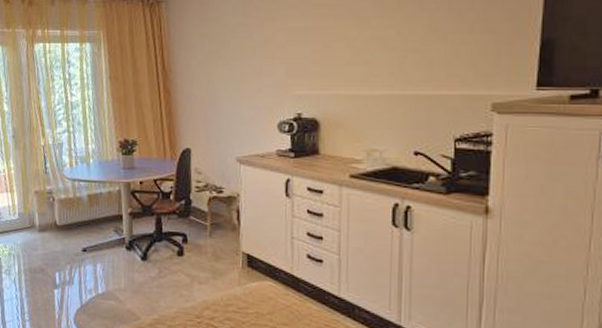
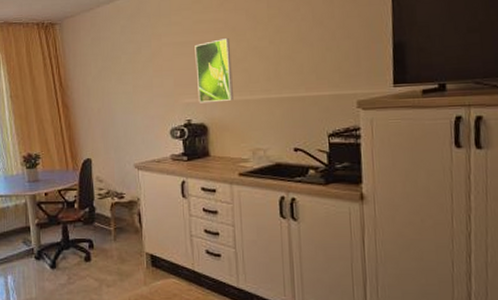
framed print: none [311,26,352,96] -> present [195,38,233,103]

